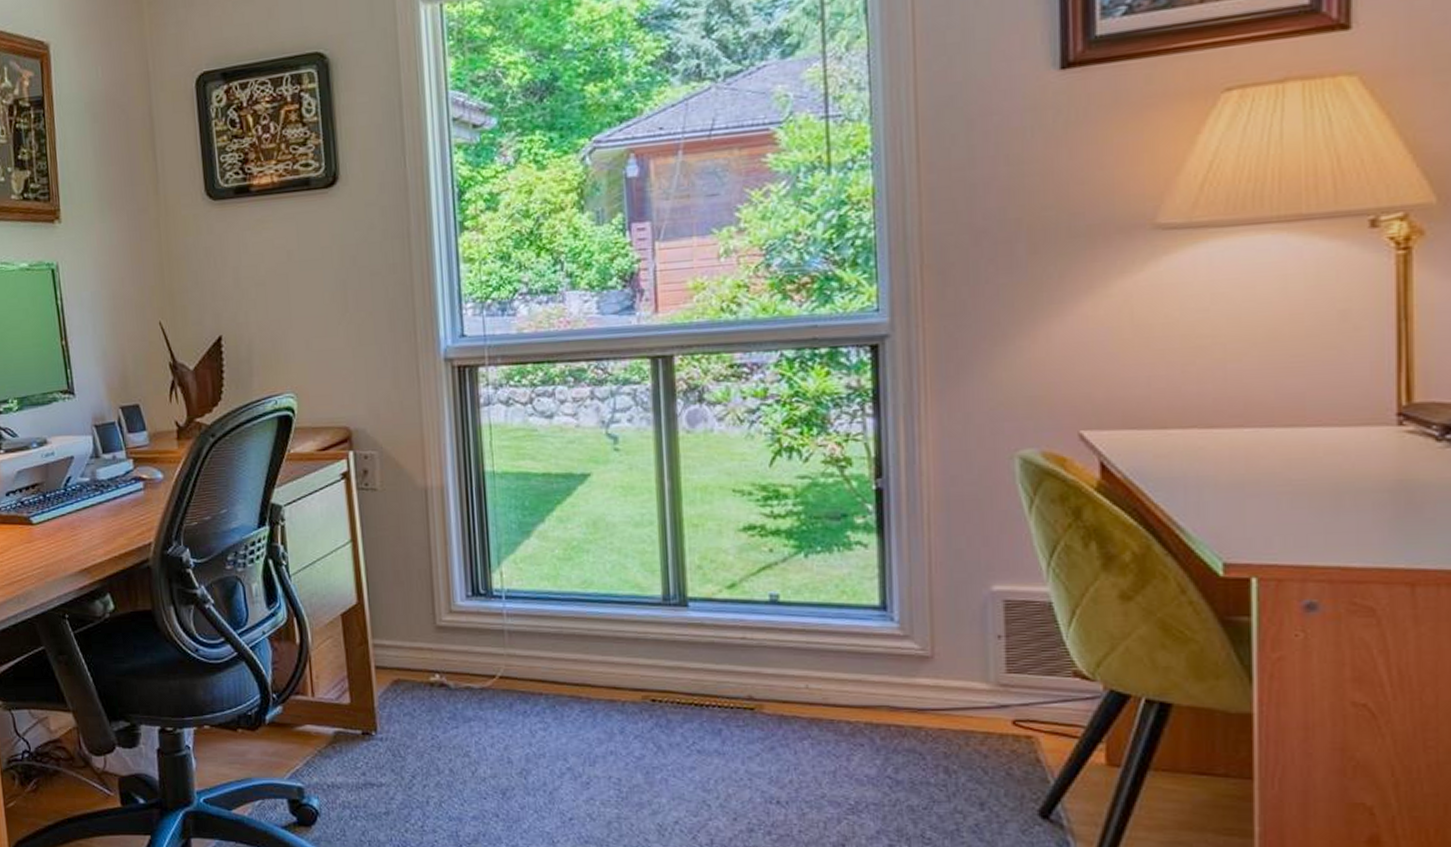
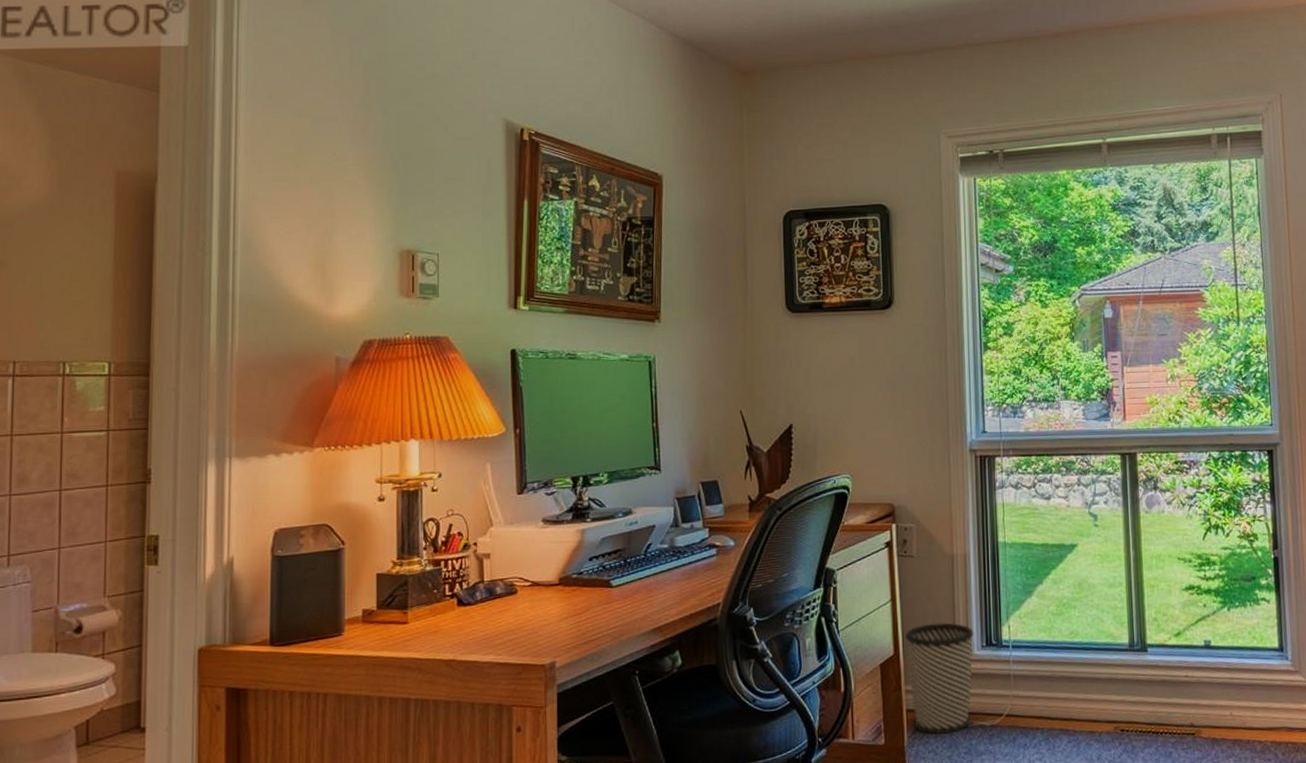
wastebasket: none [370,567,456,696] -> present [905,623,974,735]

